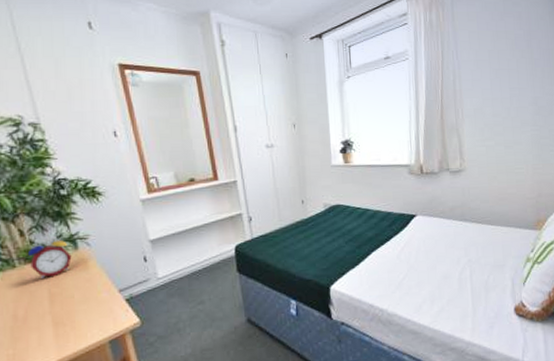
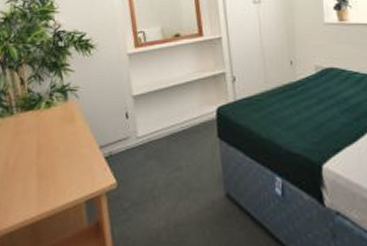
alarm clock: present [28,236,72,278] -> none [25,86,61,127]

